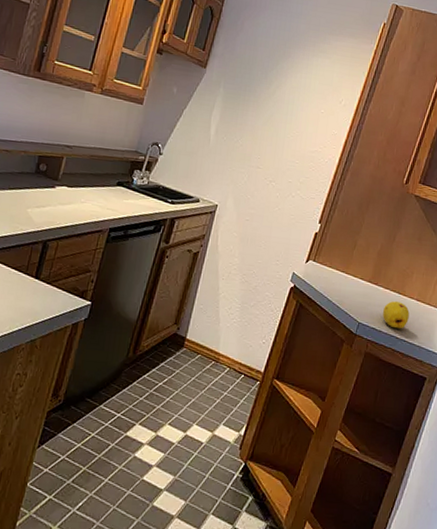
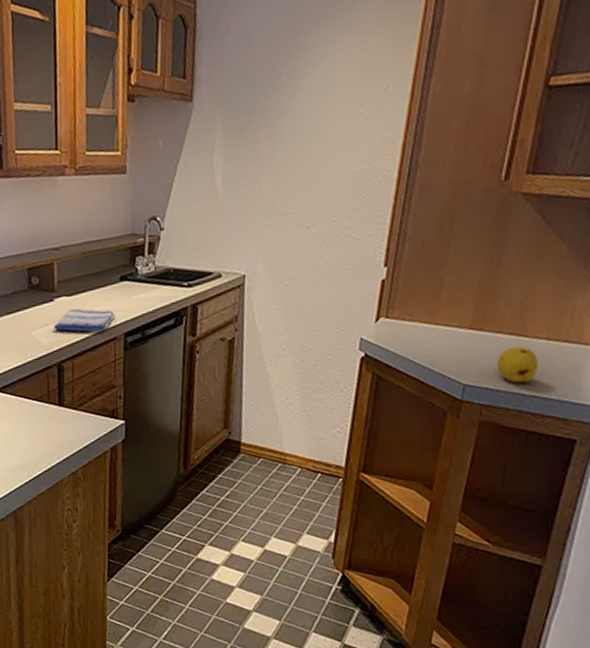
dish towel: none [48,198,106,223] -> present [53,309,116,333]

